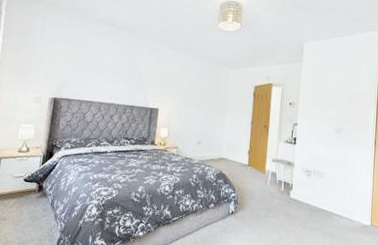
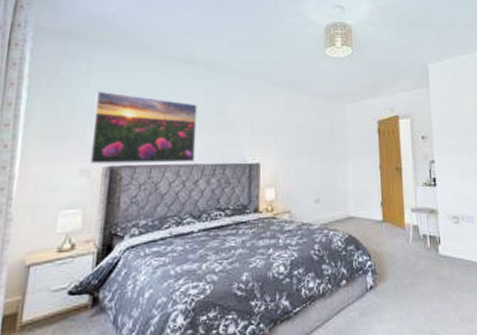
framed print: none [41,41,117,102] -> present [90,91,197,164]

